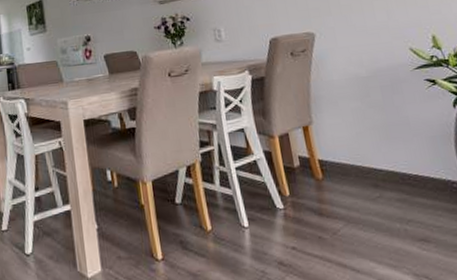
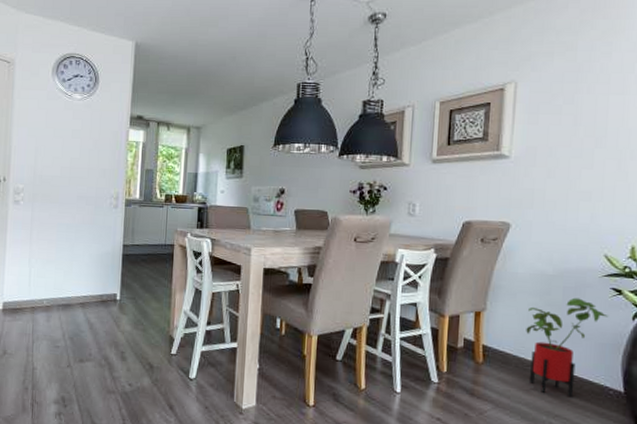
house plant: none [353,94,430,199] -> present [526,297,608,398]

